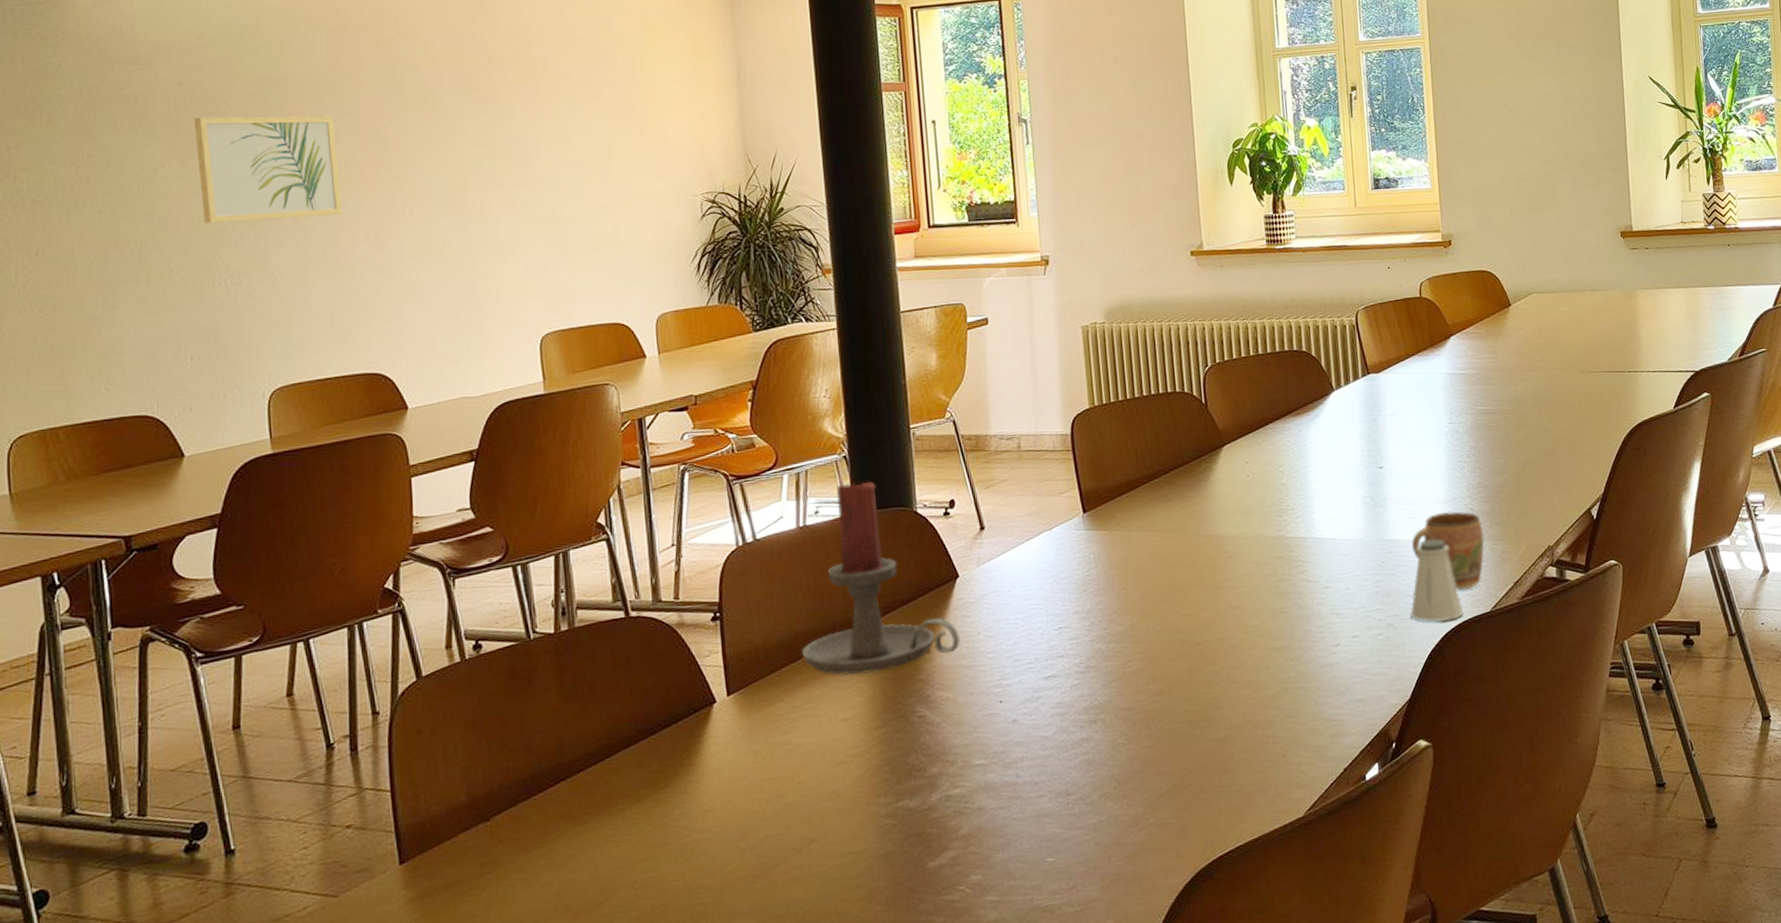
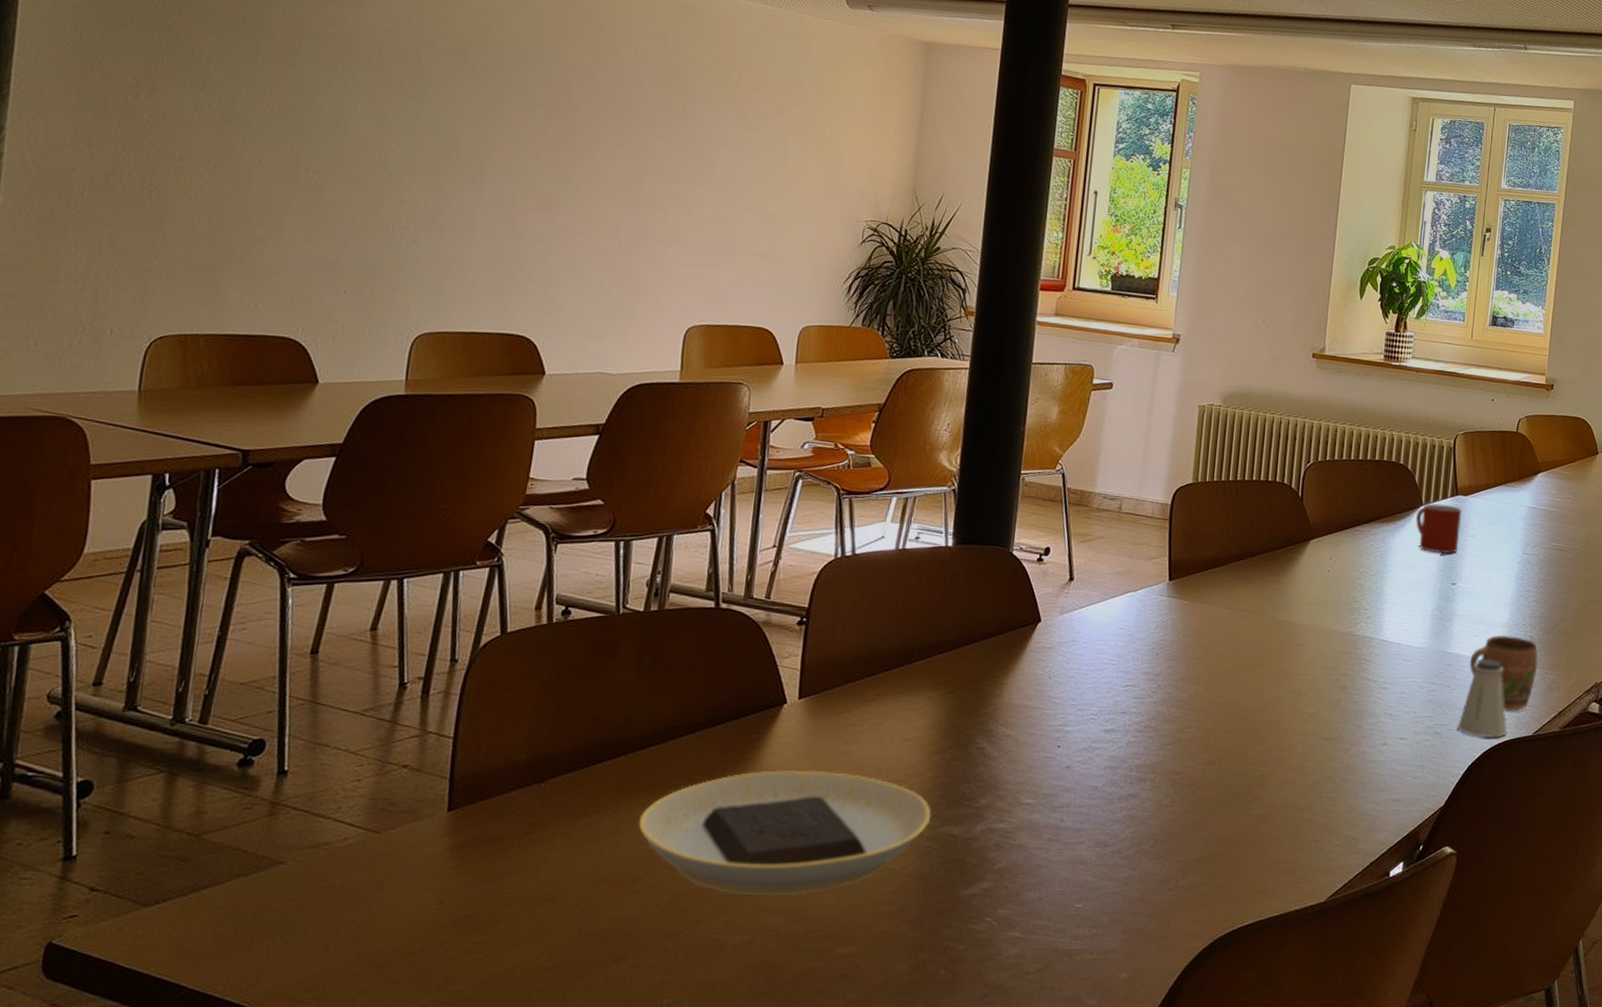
wall art: present [193,116,343,223] -> none [384,65,529,181]
plate: none [590,763,884,903] -> present [638,770,932,896]
candle holder: present [803,481,960,676] -> none [878,514,1031,699]
mug: none [1329,385,1379,438] -> present [1416,503,1462,553]

